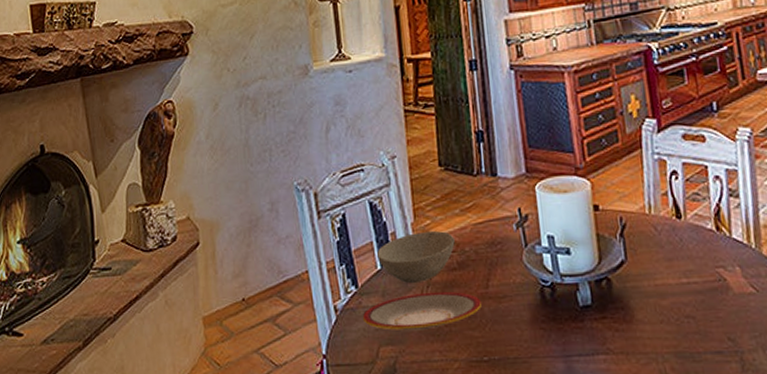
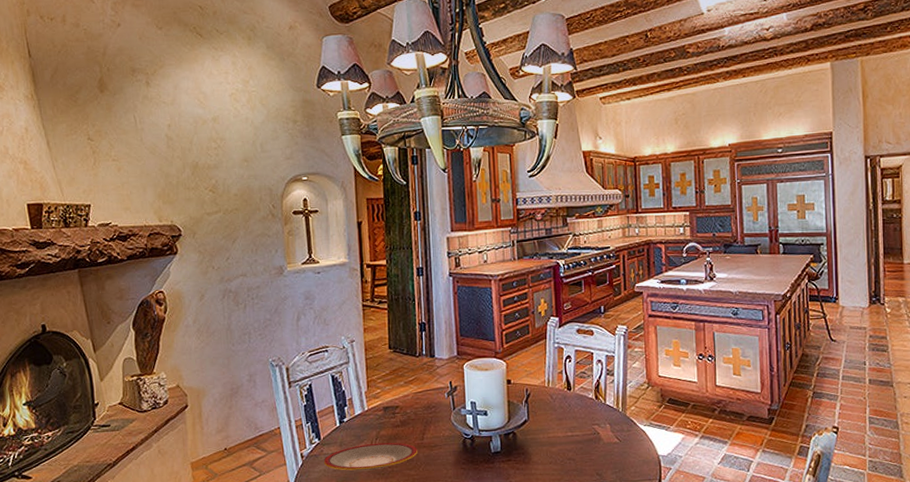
bowl: present [377,231,455,284] -> none [337,398,399,437]

